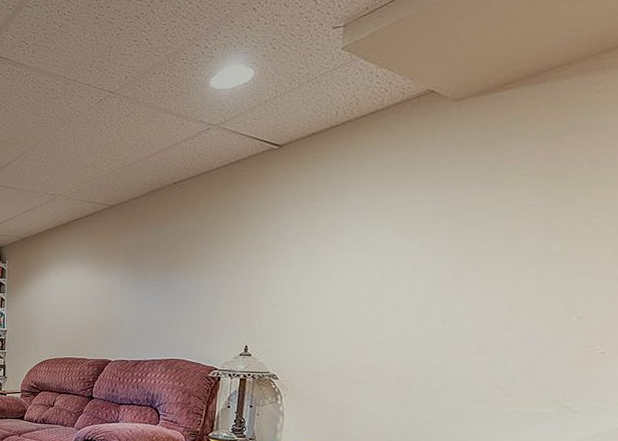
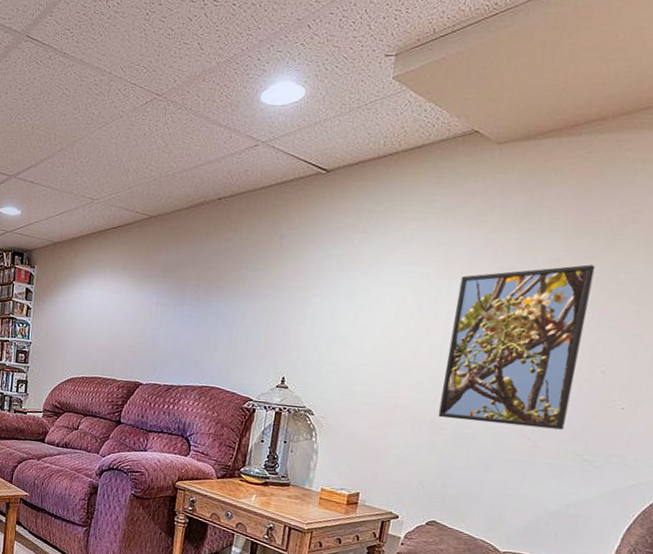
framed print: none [404,211,567,378] -> present [438,264,596,430]

